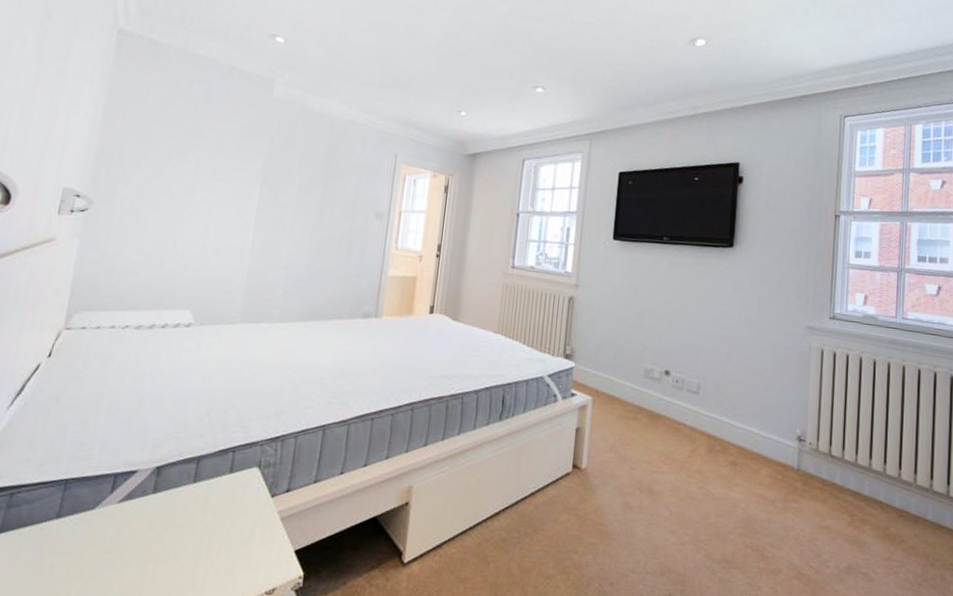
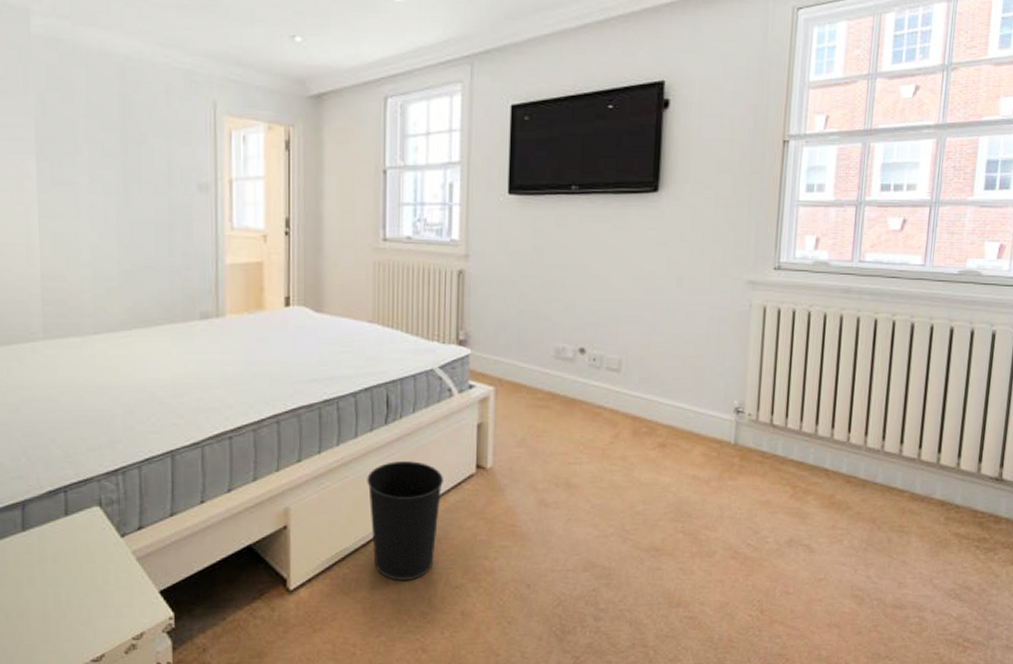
wastebasket: none [478,454,544,566] -> present [367,461,443,580]

